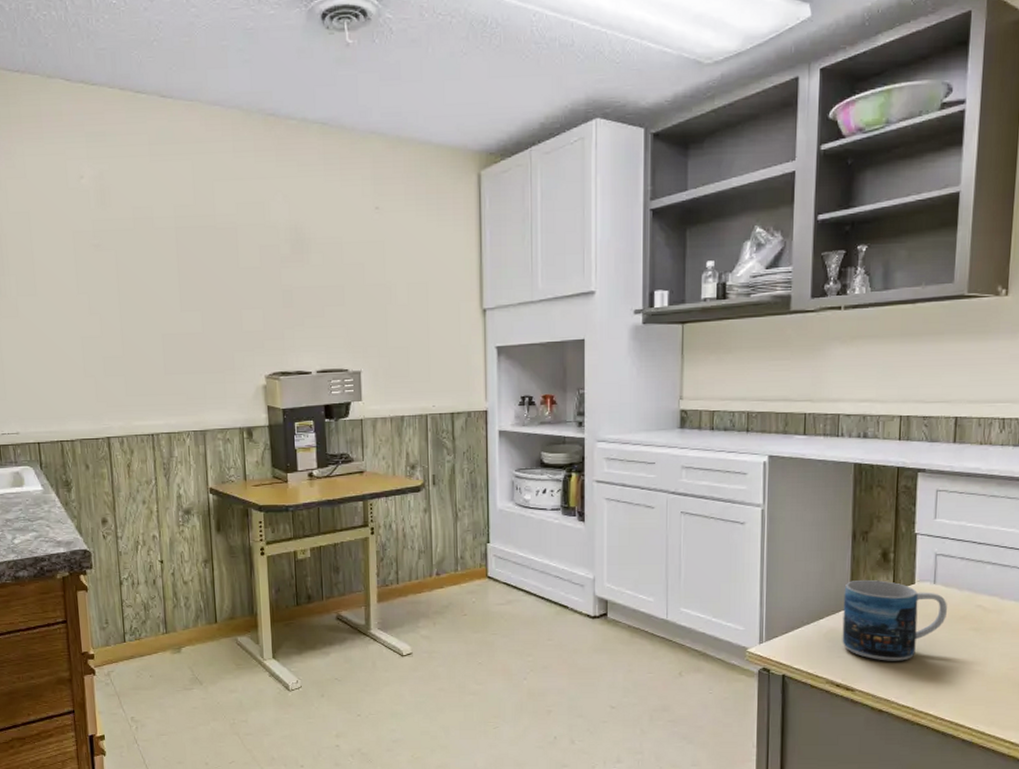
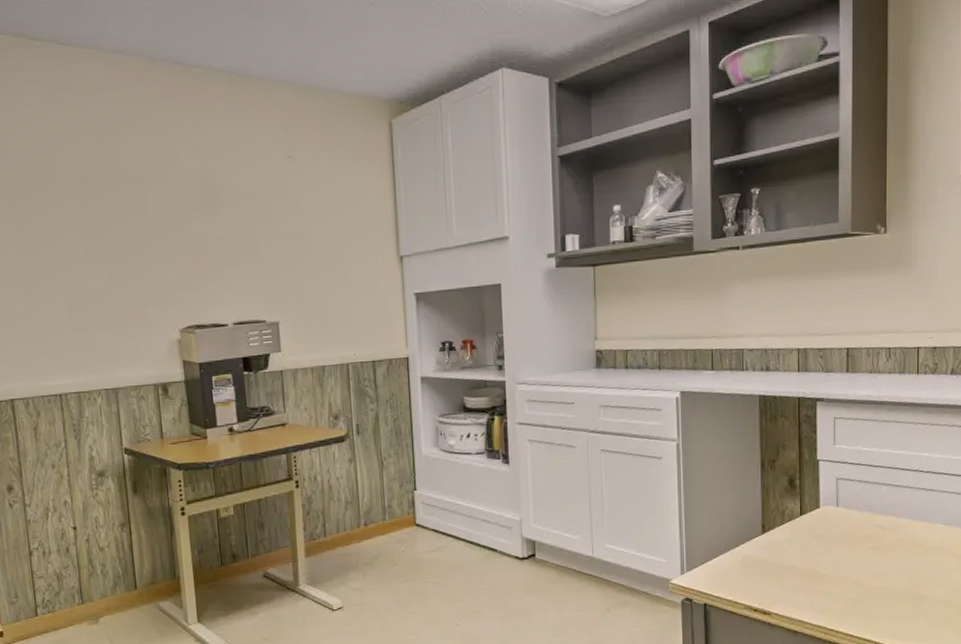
mug: present [842,580,948,661] -> none [756,506,851,584]

